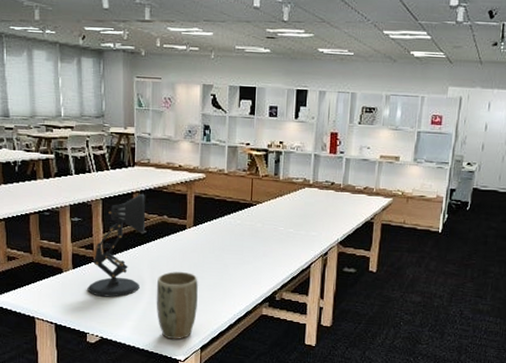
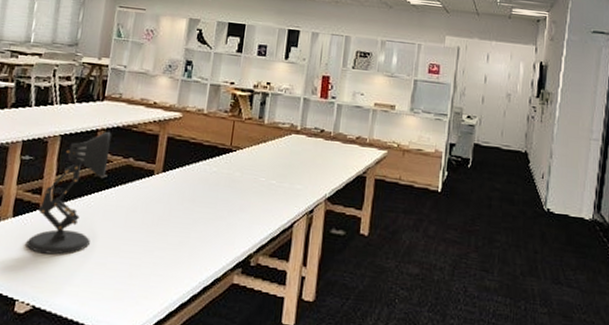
plant pot: present [156,272,198,339] -> none [106,225,161,312]

